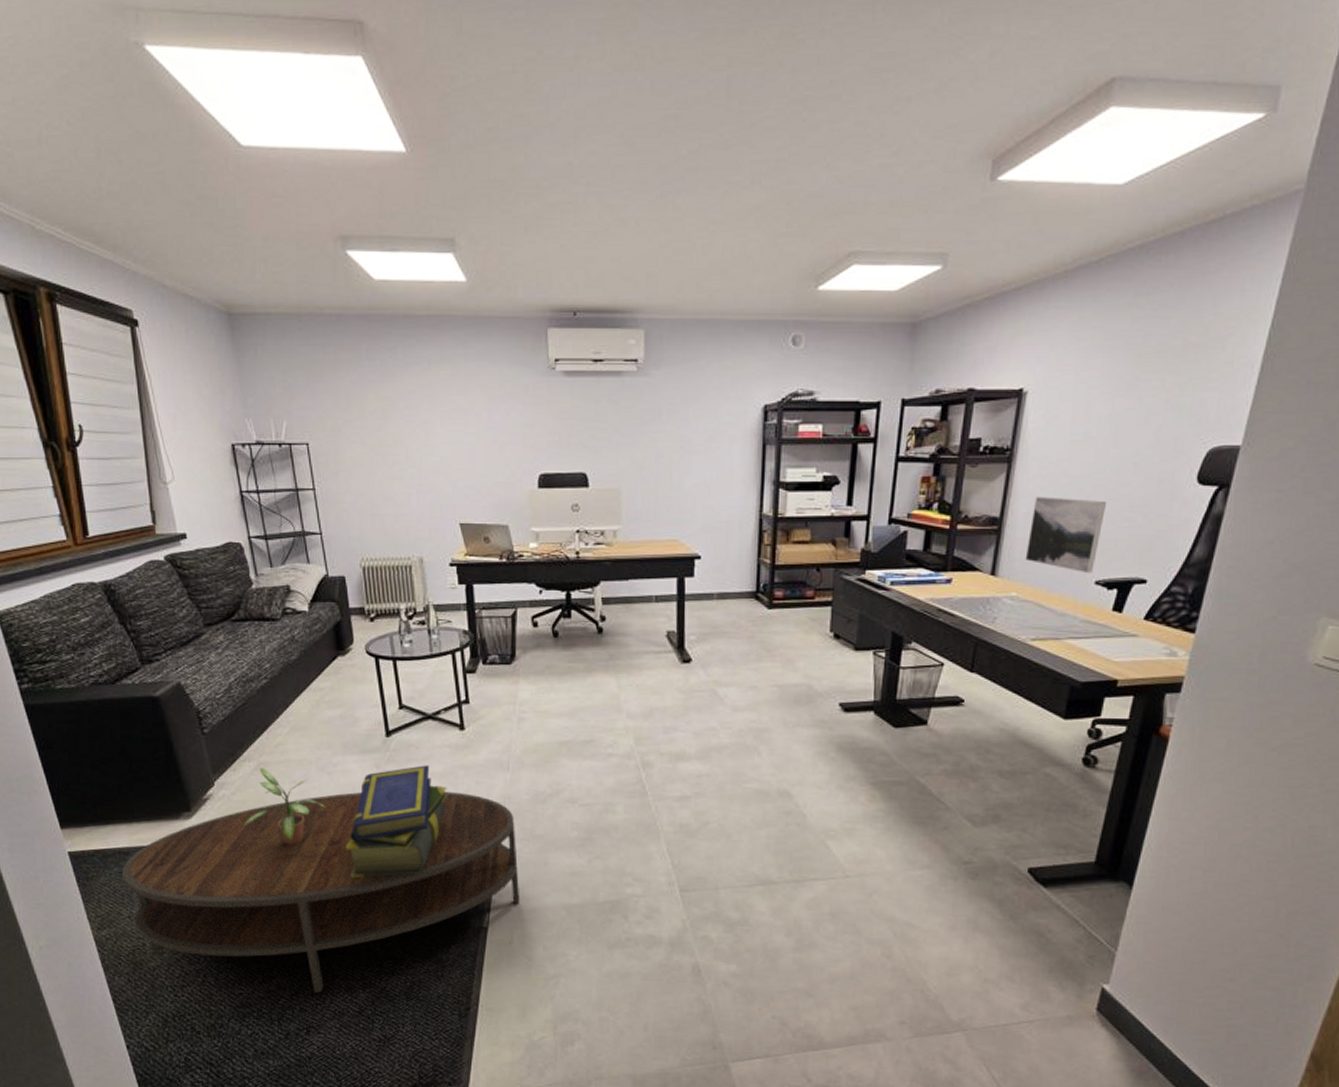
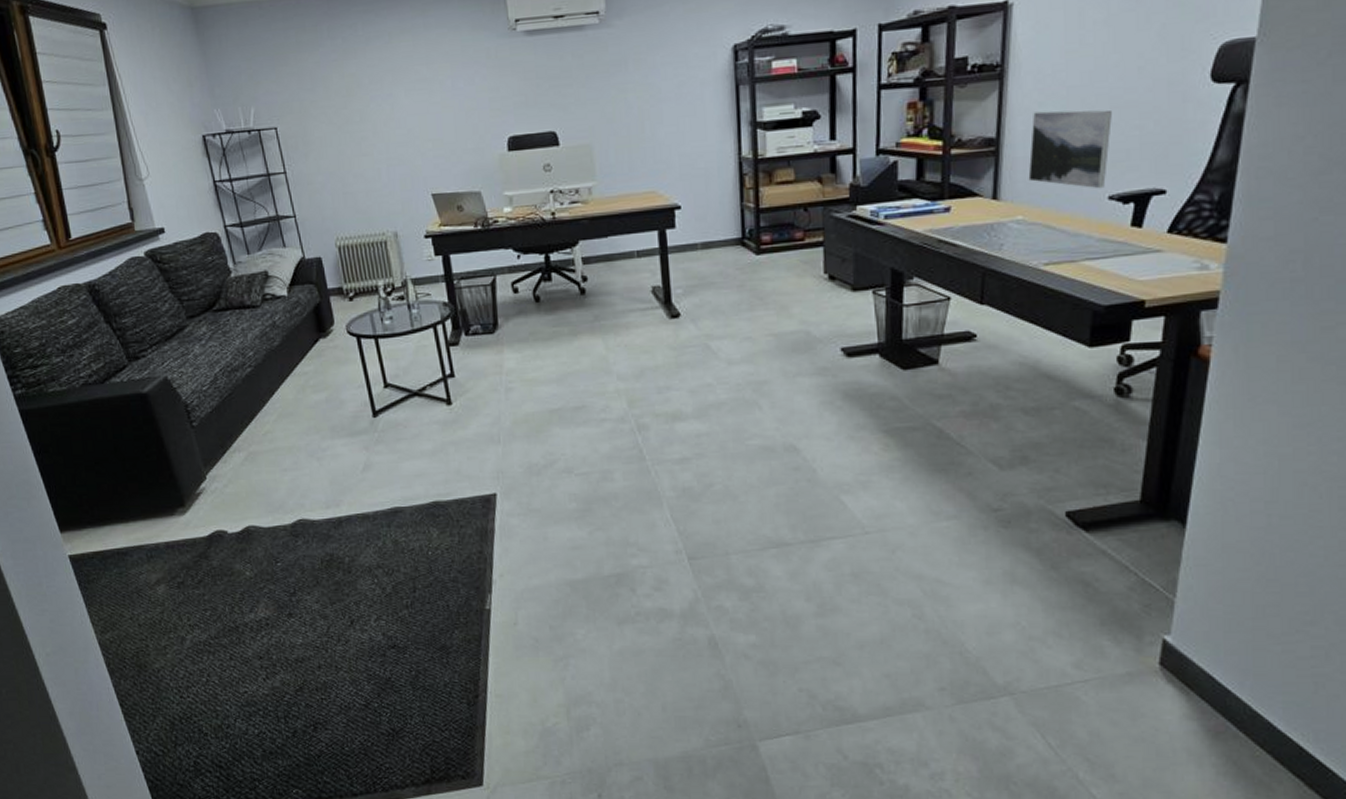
coffee table: present [121,791,520,993] -> none [121,469,522,687]
potted plant: present [244,767,326,845] -> none [238,457,318,535]
stack of books: present [346,765,447,878] -> none [340,444,439,565]

